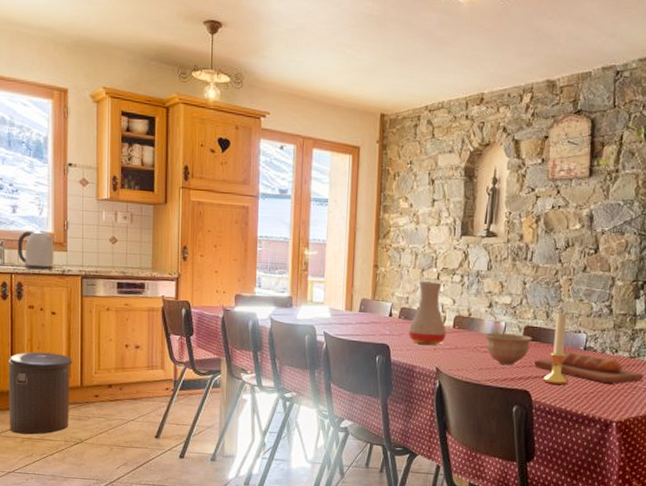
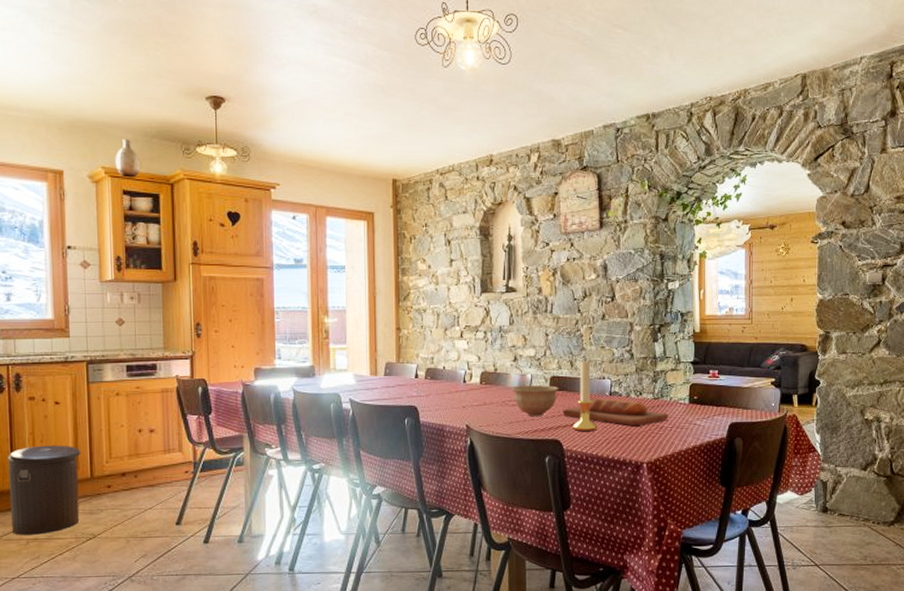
kettle: present [17,230,54,270] -> none [13,317,56,359]
decorative vase: none [116,59,140,100] -> present [115,138,141,178]
vase: present [408,281,447,345] -> none [435,340,474,403]

